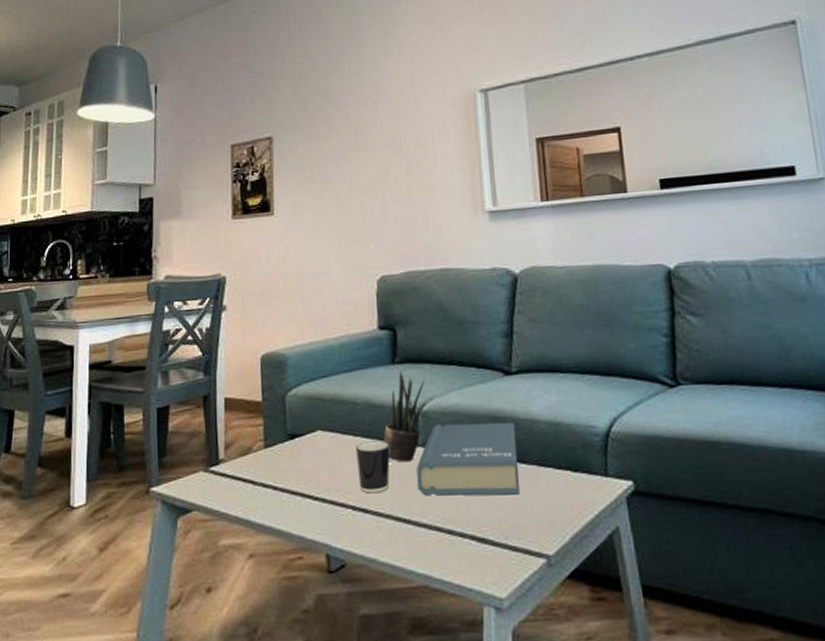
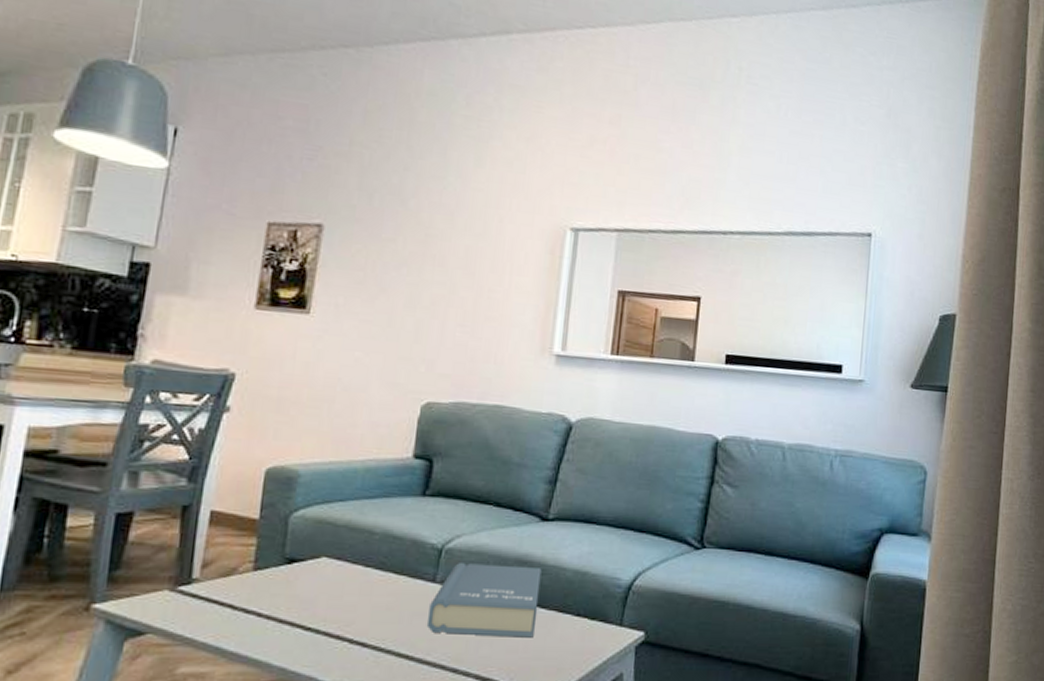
mug: present [355,440,391,494] -> none [361,573,405,628]
potted plant: present [383,370,426,462] -> none [398,503,456,598]

